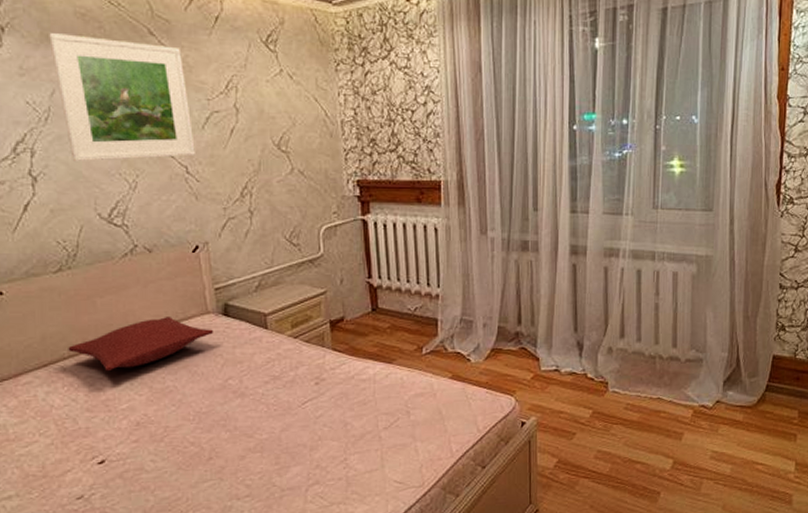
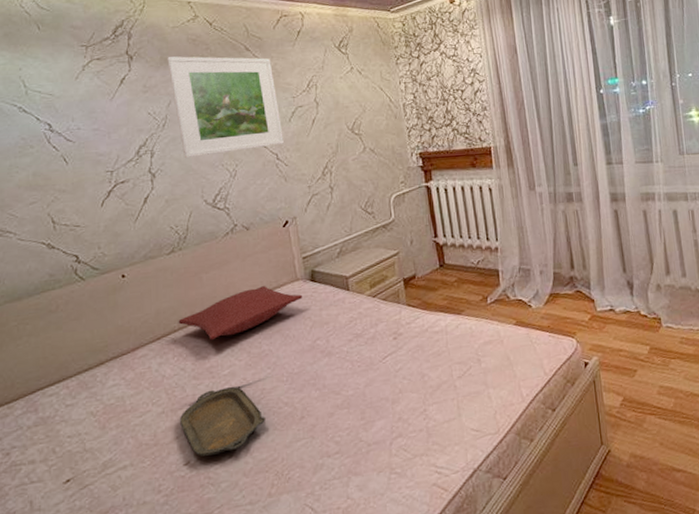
serving tray: none [72,421,169,491] -> present [180,386,266,456]

